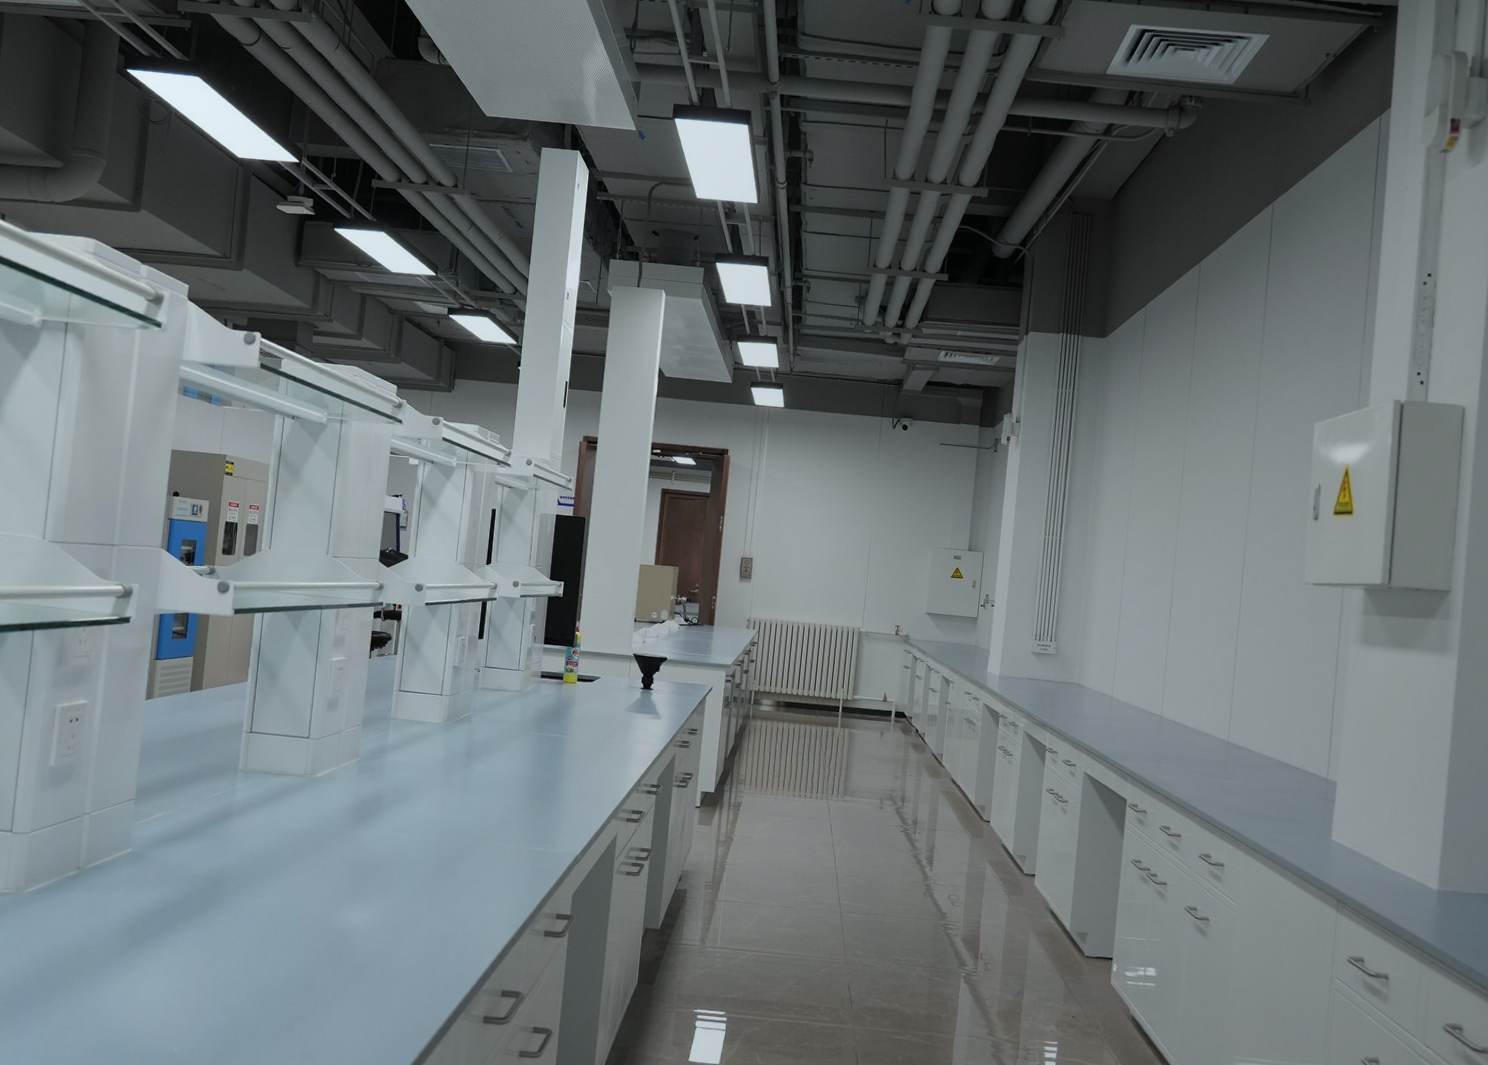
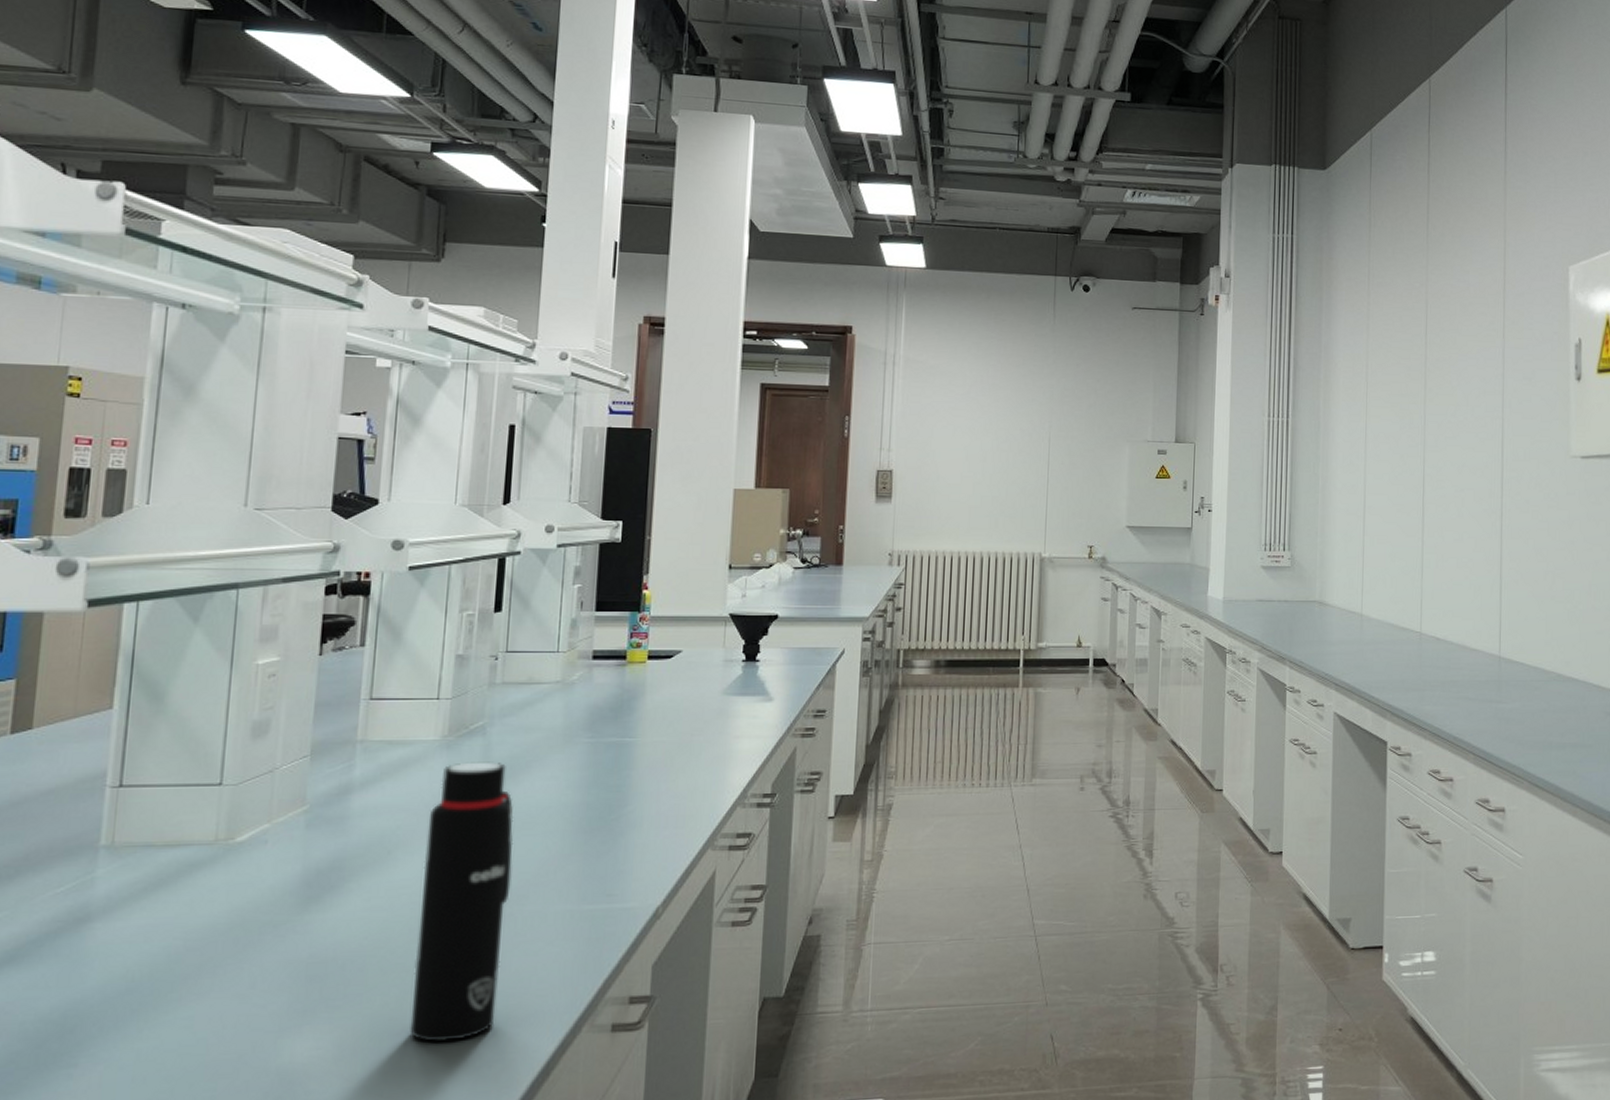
water bottle: none [417,739,486,927] -> present [410,761,514,1042]

